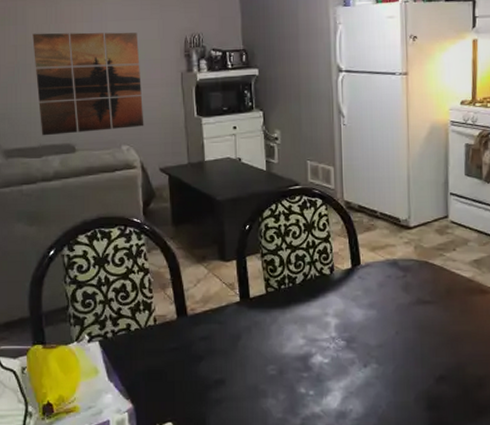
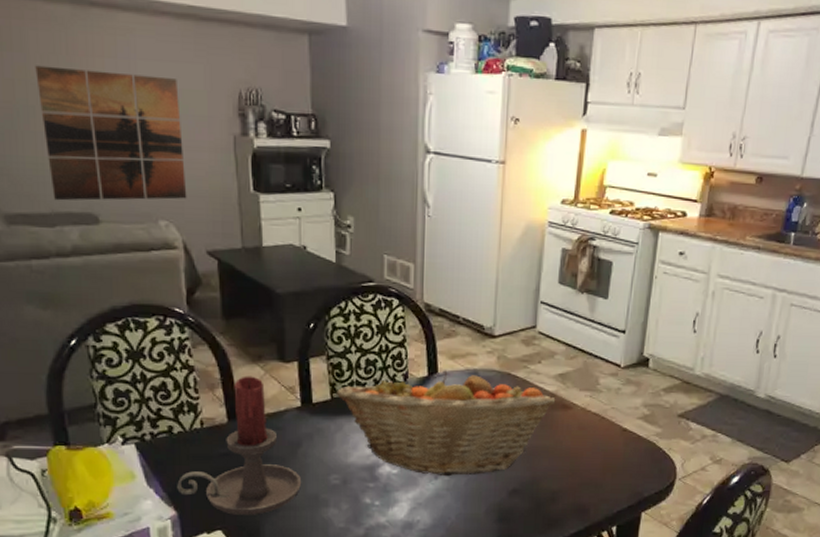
candle holder: none [134,275,243,407] -> present [177,376,302,515]
fruit basket: none [270,262,473,365] -> present [335,370,556,477]

